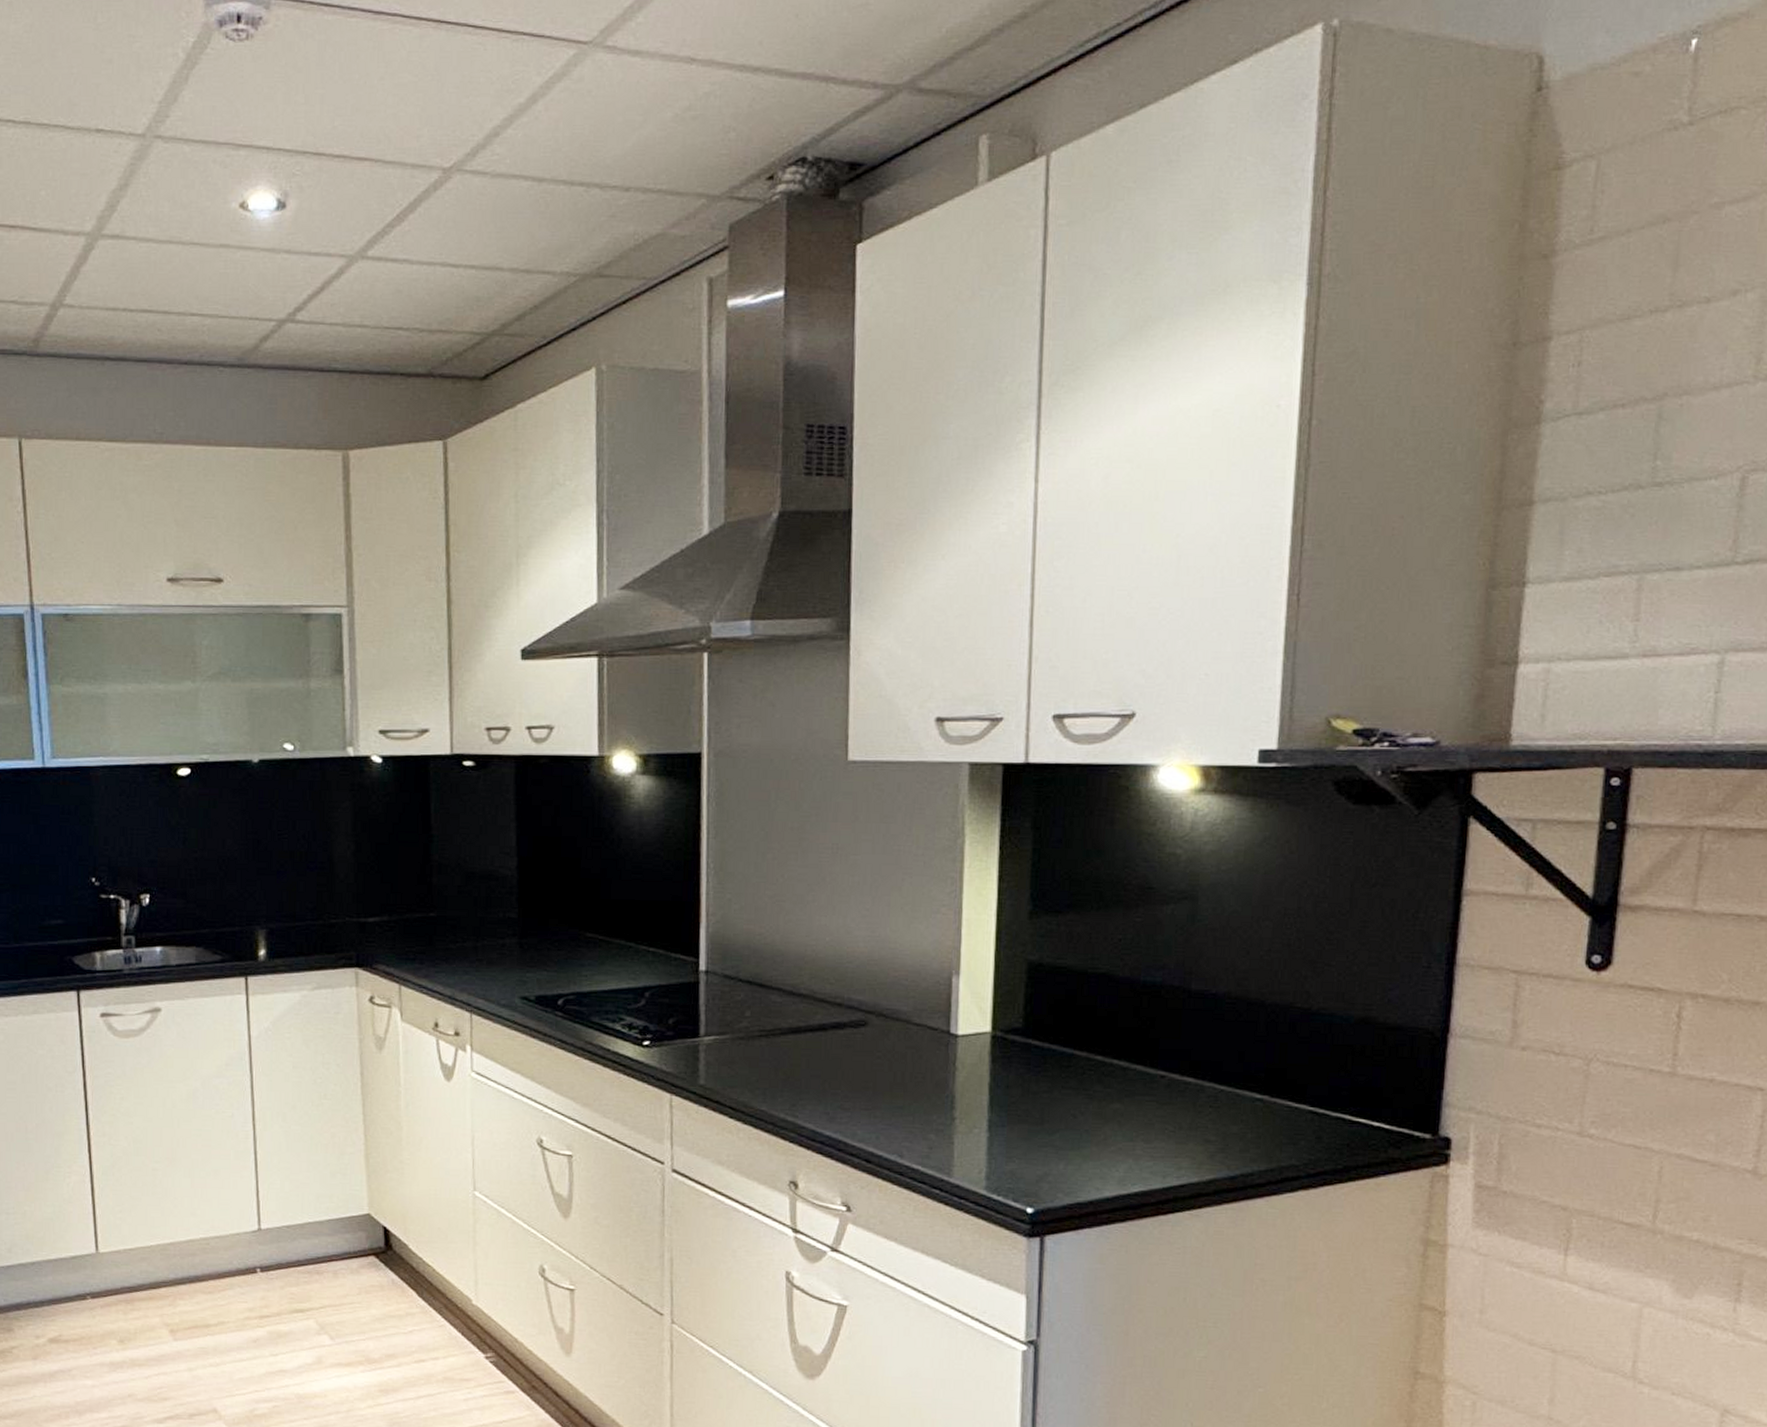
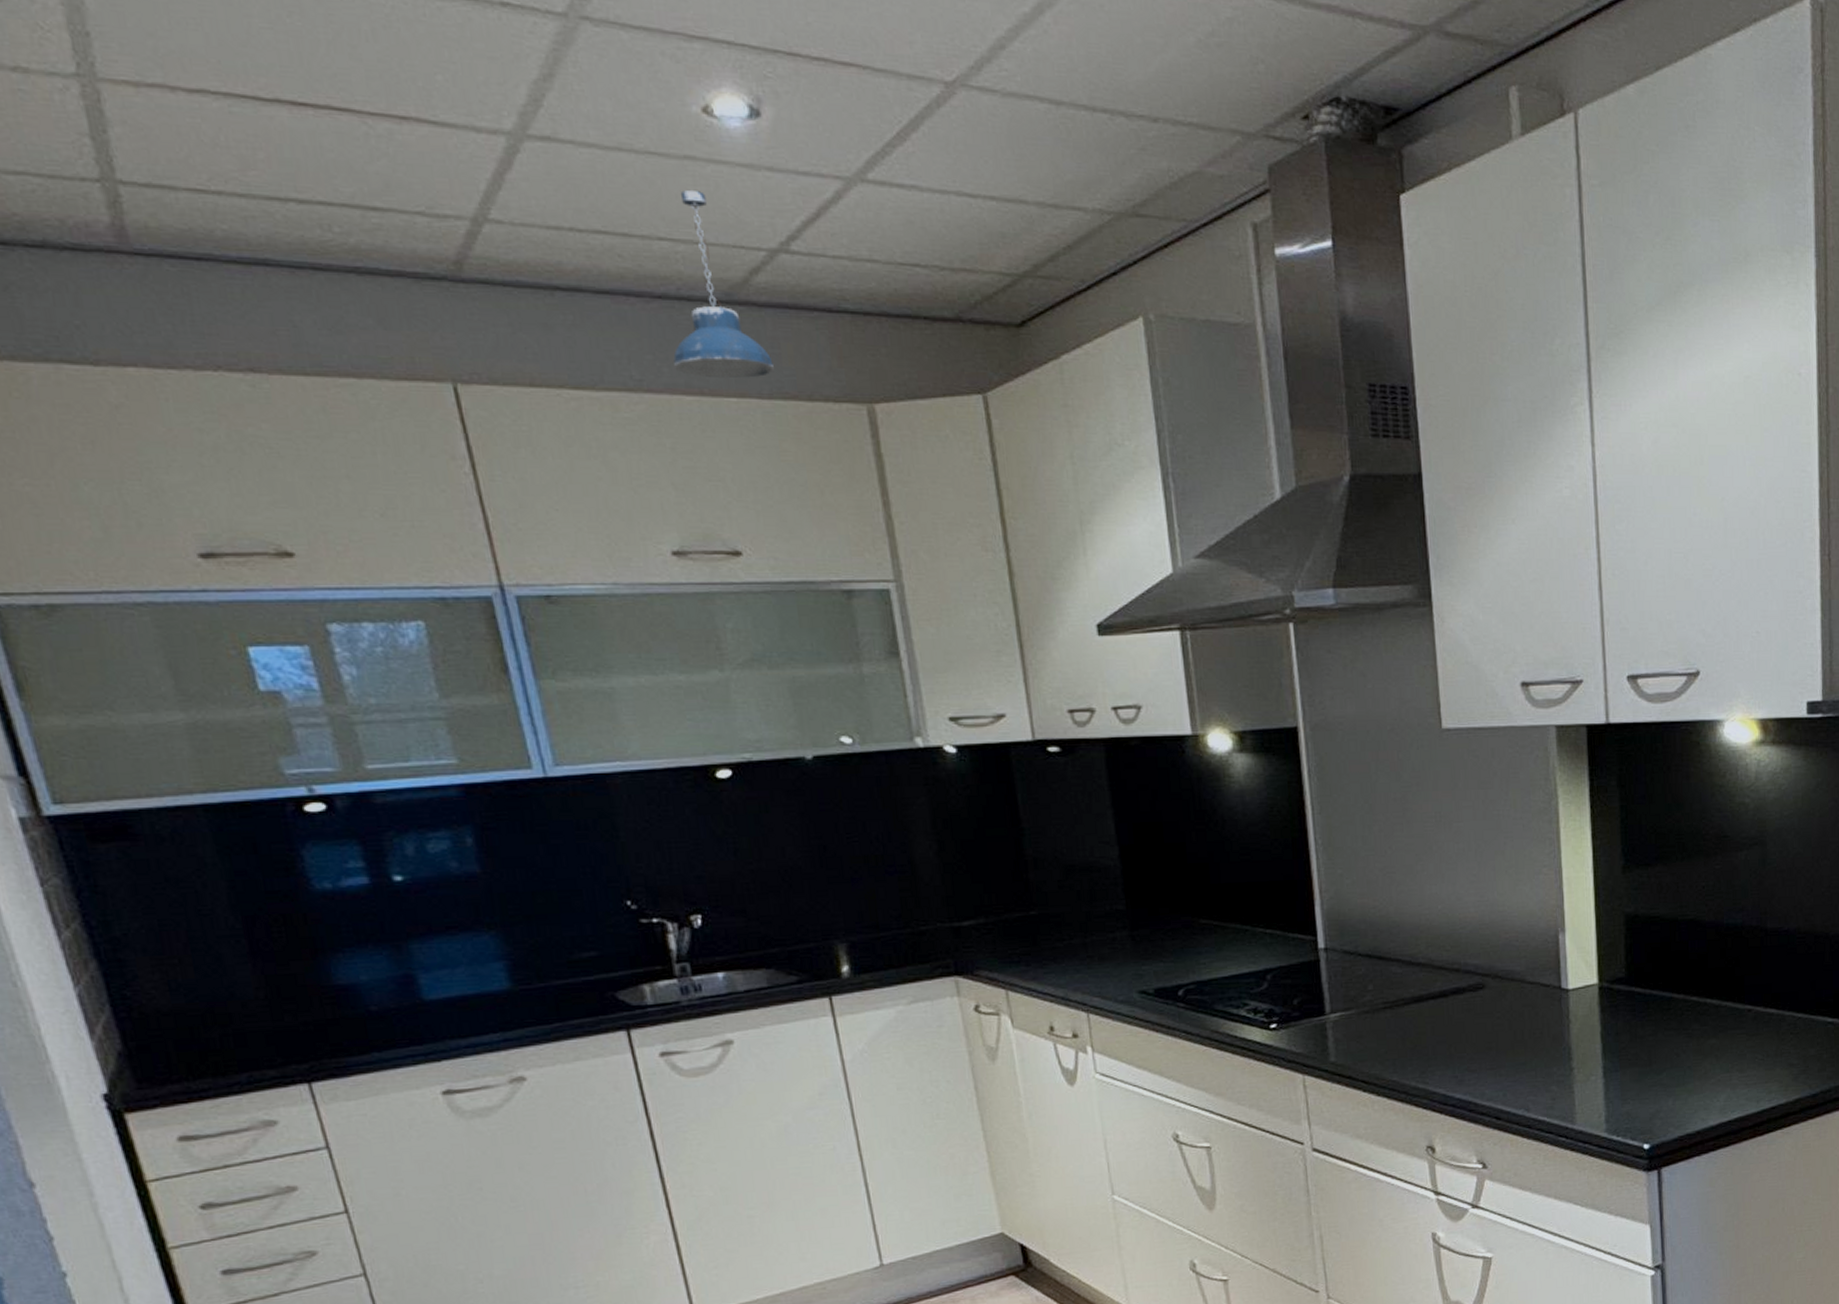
pendant light: none [190,273,269,431] -> present [673,190,774,379]

